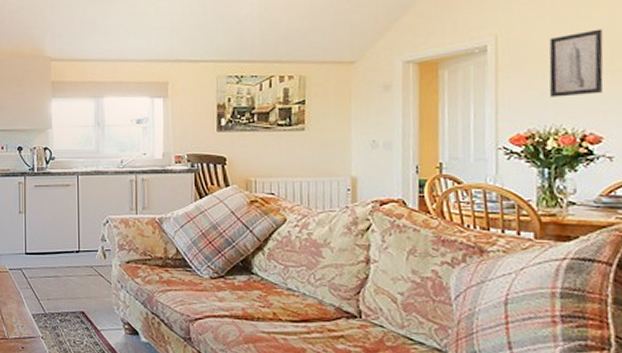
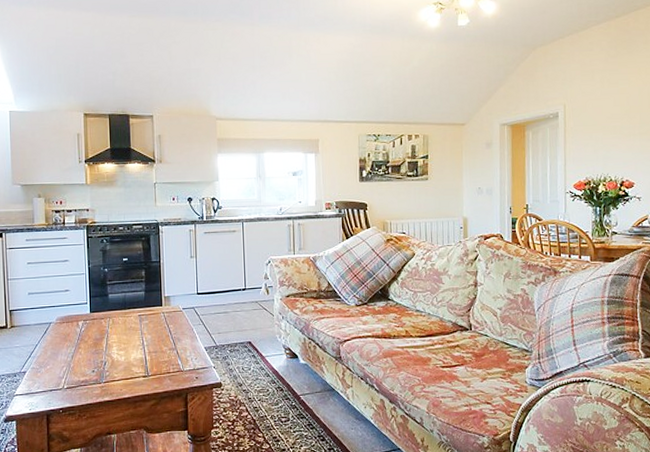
wall art: present [549,29,604,97] -> none [600,101,635,153]

